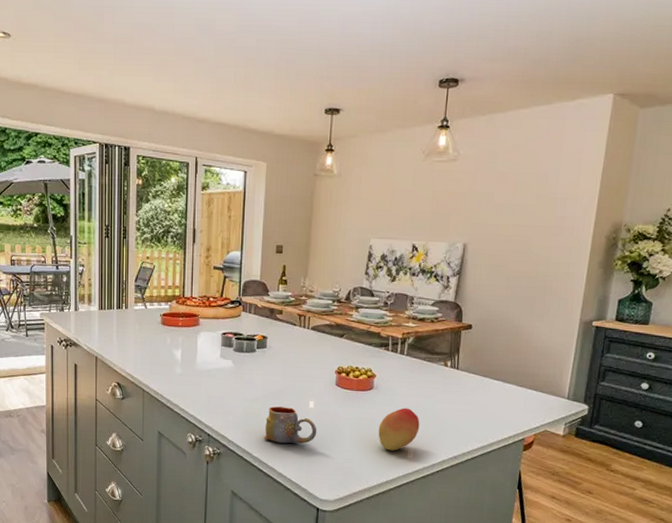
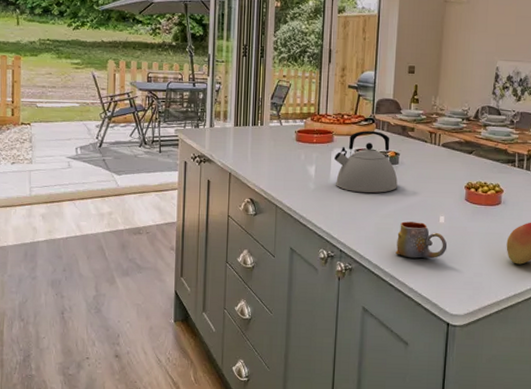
kettle: none [201,314,266,378] -> present [335,131,398,193]

